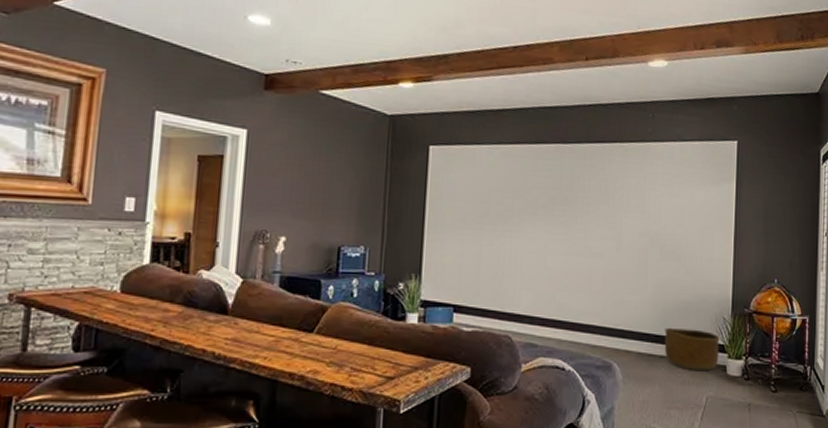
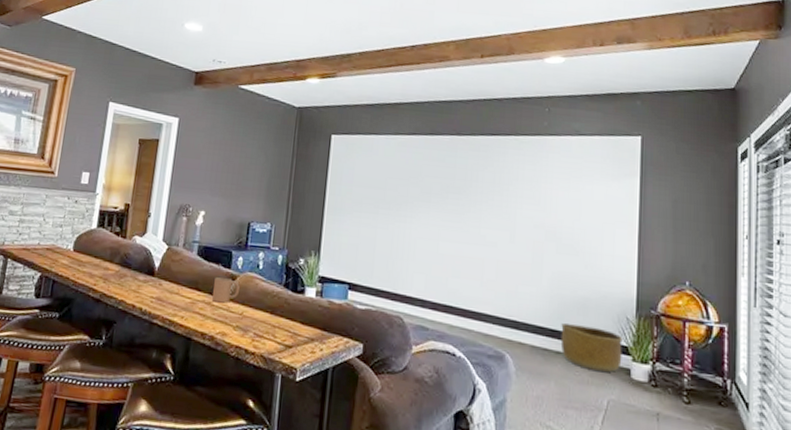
mug: none [299,309,331,338] -> present [211,276,240,303]

